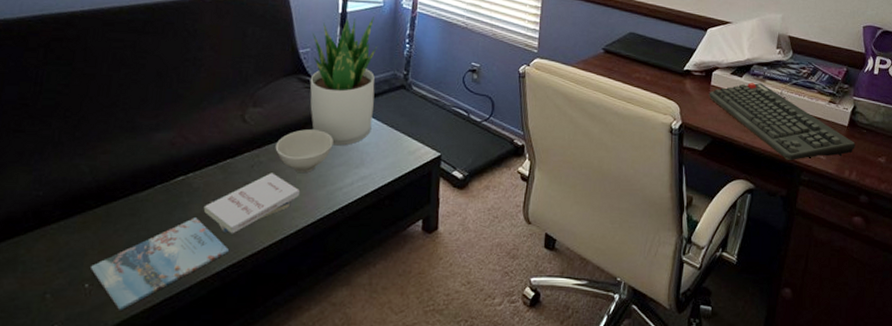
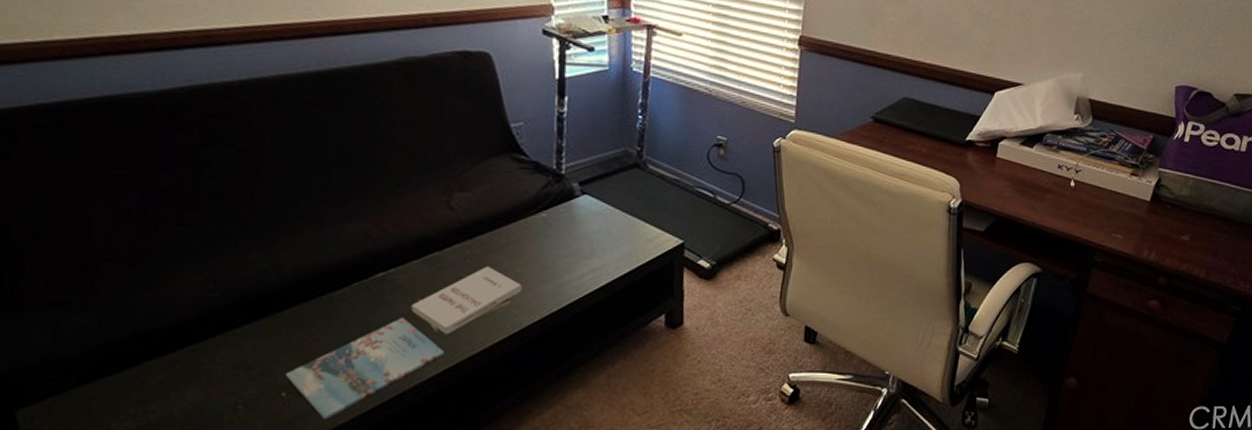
bowl: present [275,129,334,174] -> none [489,216,558,266]
planter: present [310,16,377,146] -> none [524,83,604,234]
computer keyboard: present [708,83,855,161] -> none [993,154,1157,241]

